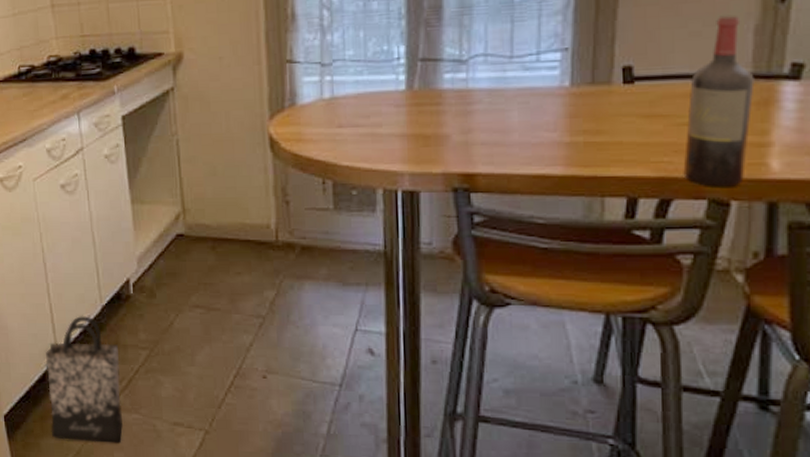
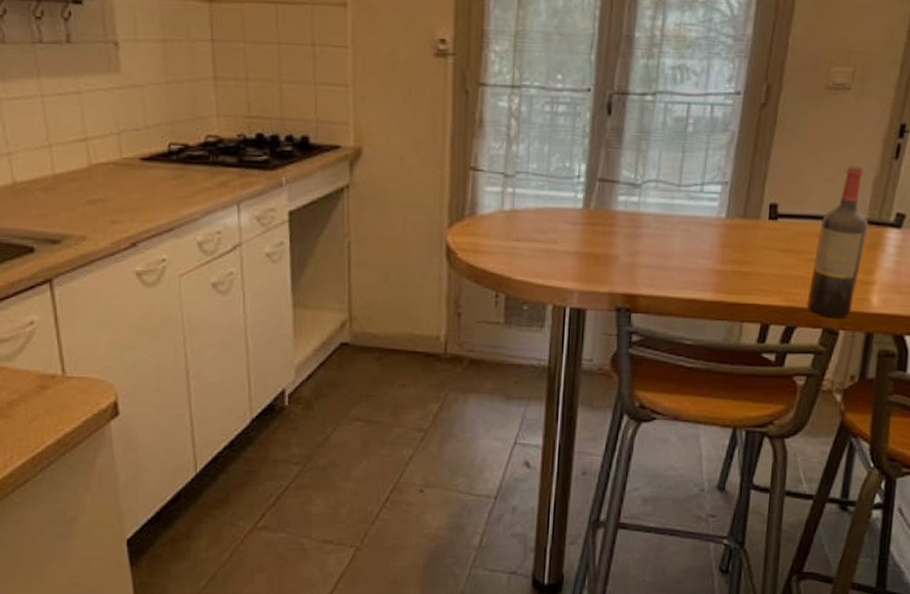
shopping bag: present [45,315,123,443] -> none [181,428,268,565]

